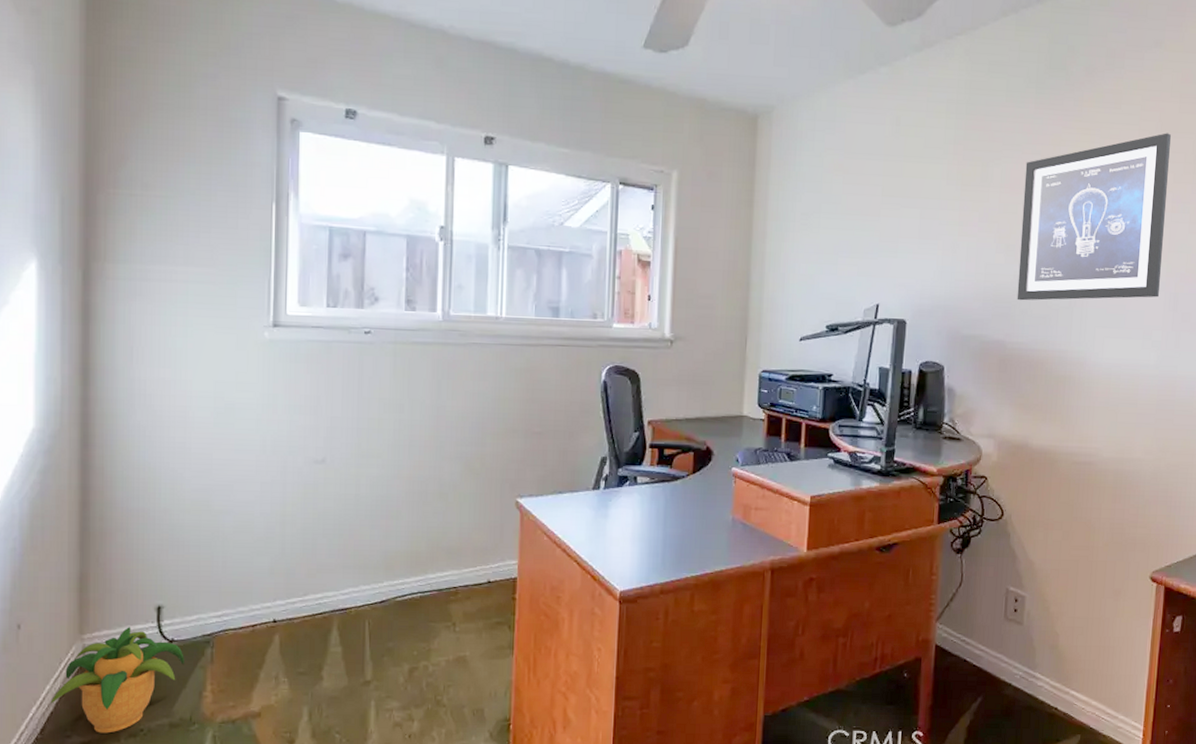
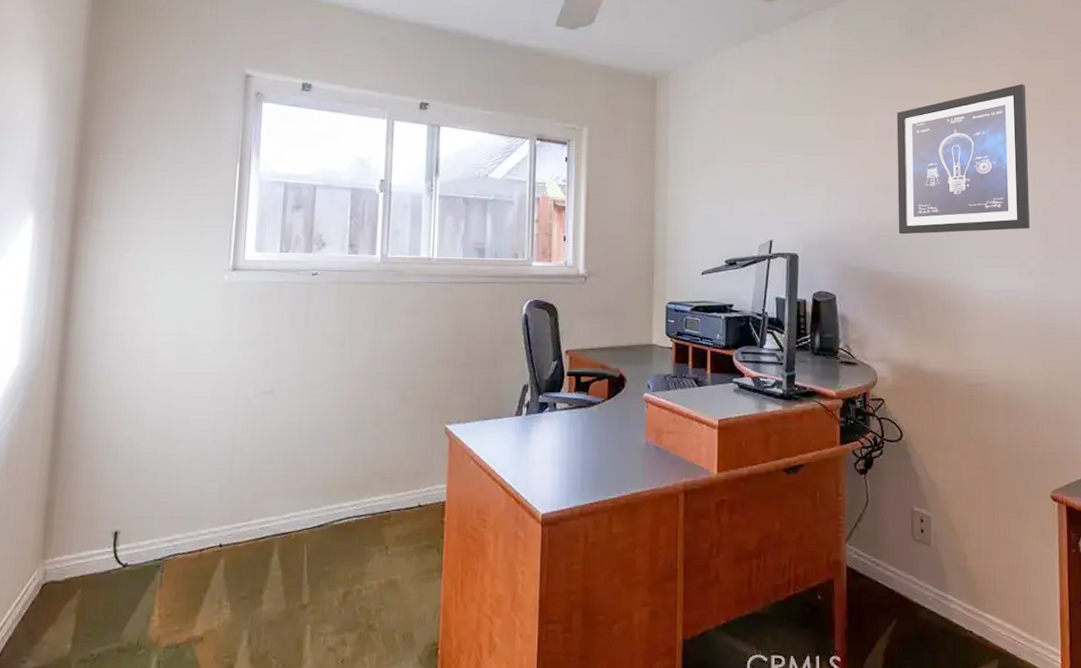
potted plant: present [50,627,184,733] -> none [10,552,136,658]

